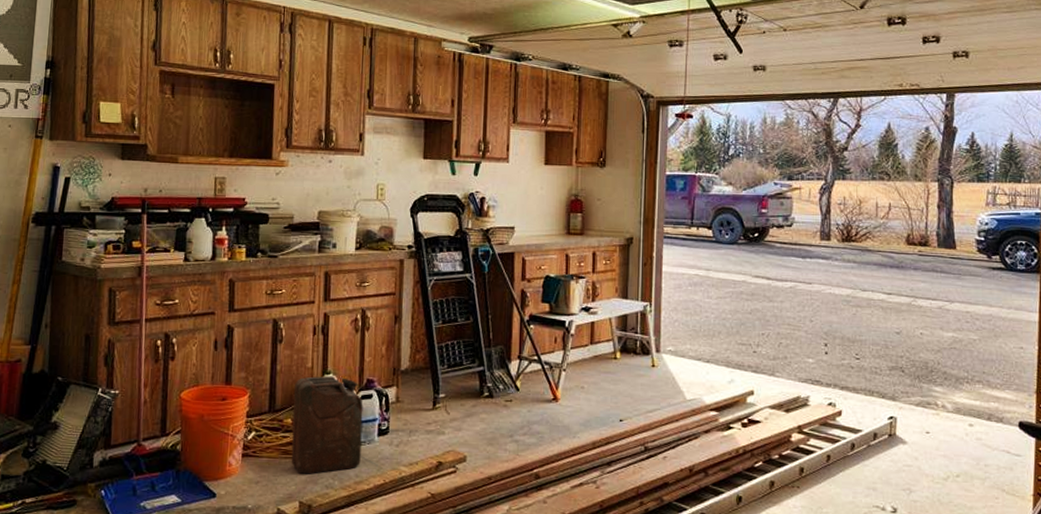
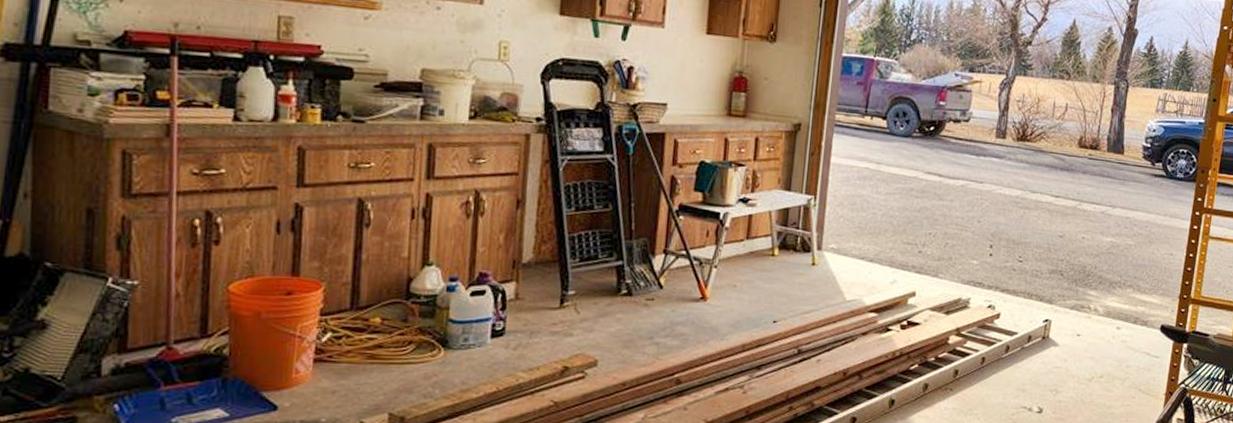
jerry can: present [291,376,363,474] -> none [378,267,474,382]

